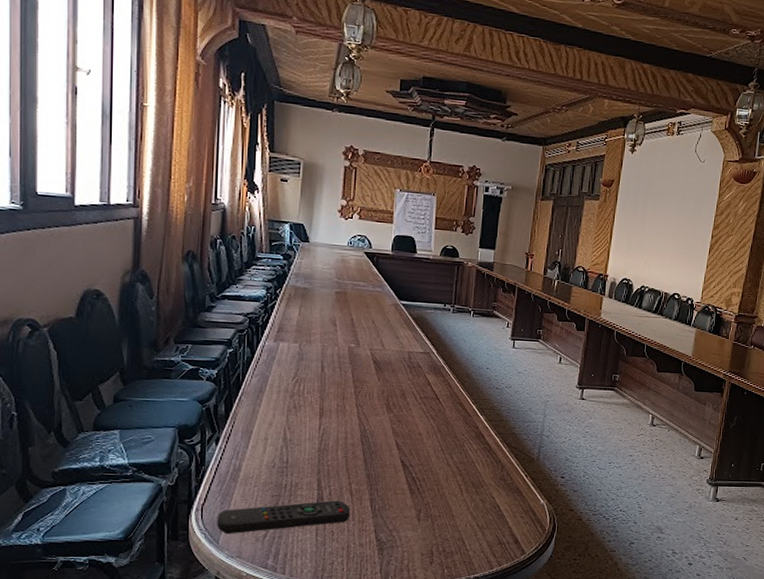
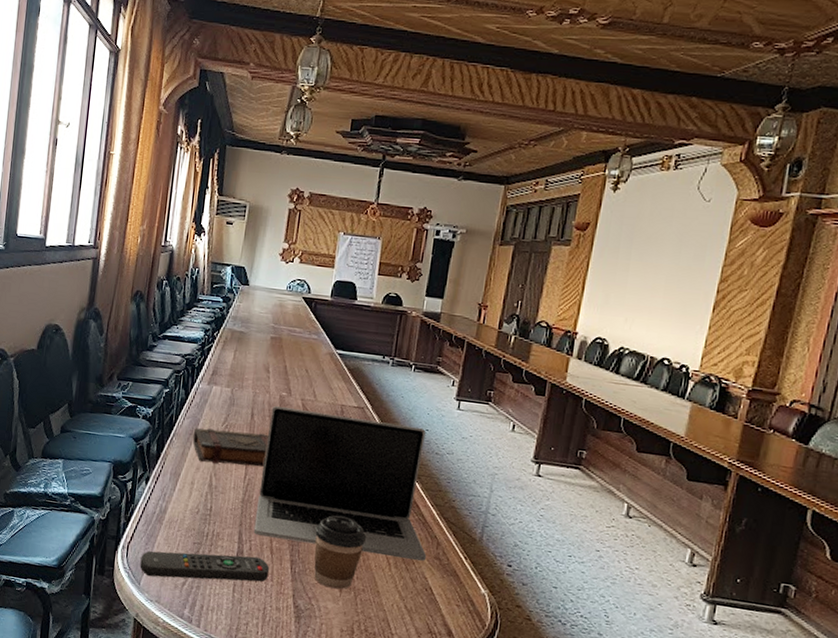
book: none [262,384,341,417] -> present [192,428,270,467]
laptop: none [332,357,493,484] -> present [253,405,427,561]
coffee cup: none [391,452,440,519] -> present [314,515,367,590]

